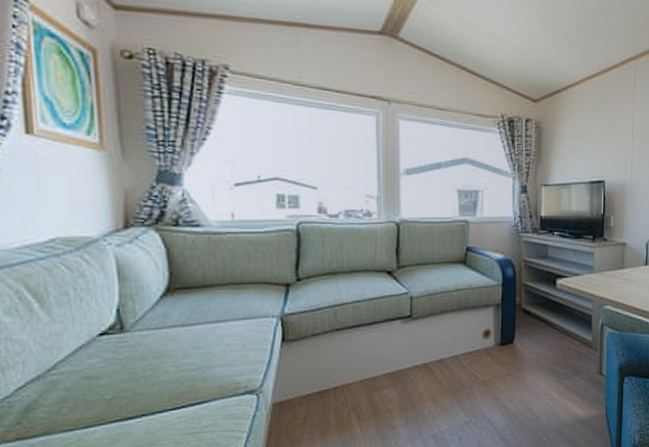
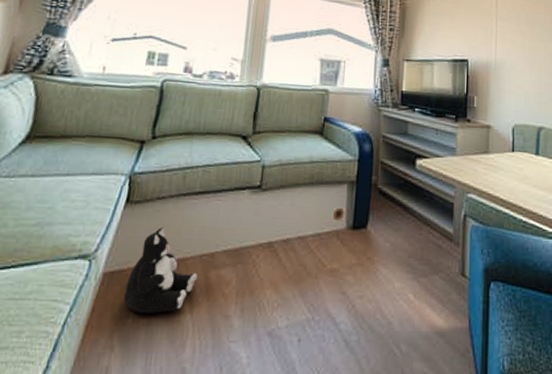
plush toy: none [295,360,363,433] -> present [123,227,198,313]

